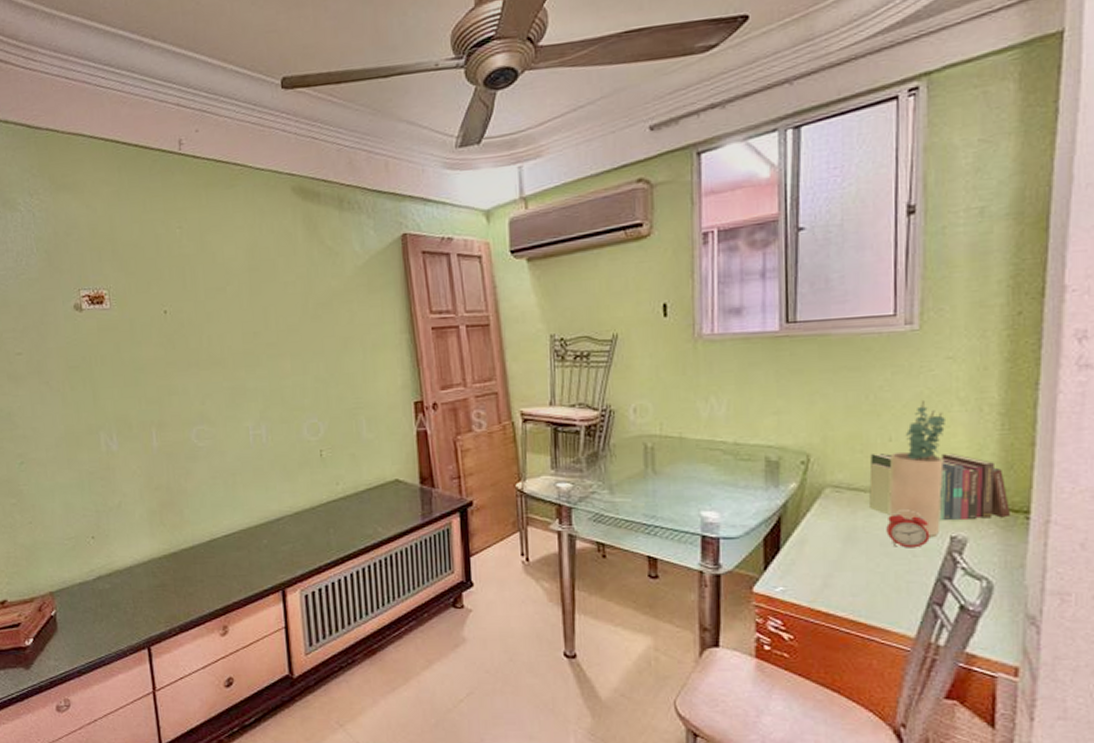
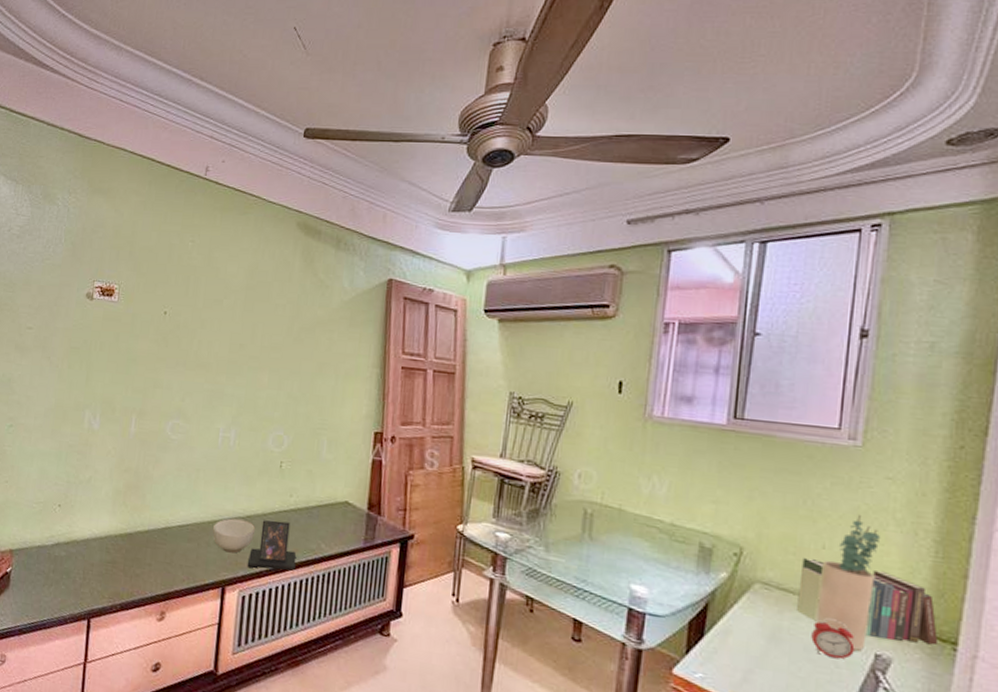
bowl: none [260,517,307,554] -> present [212,518,256,553]
photo frame: none [304,512,355,566] -> present [248,520,296,571]

